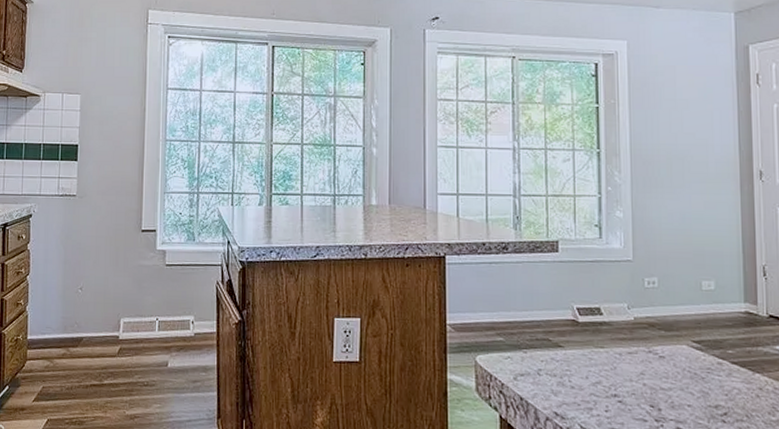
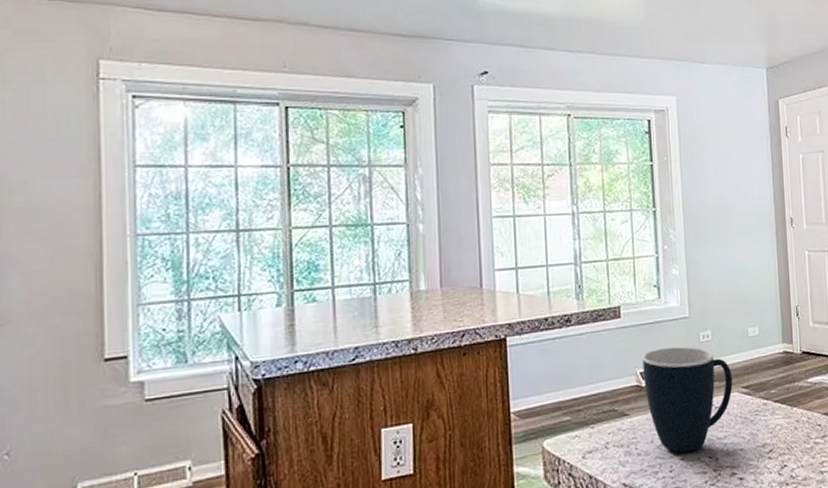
mug: none [580,288,681,396] -> present [642,346,733,453]

